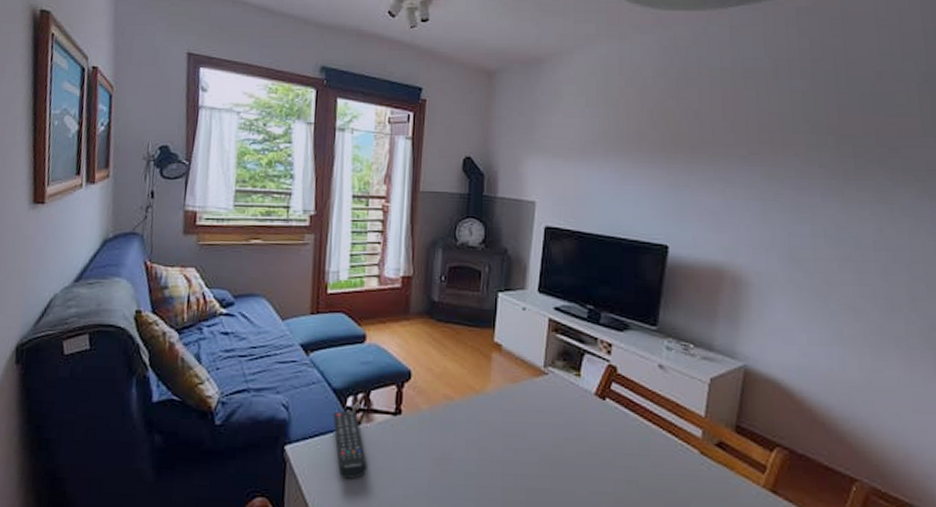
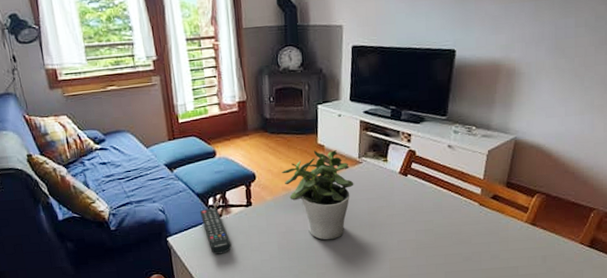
potted plant: none [445,350,536,478] -> present [282,150,354,240]

